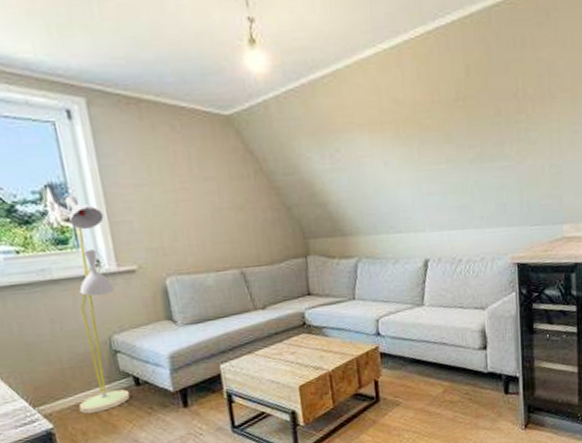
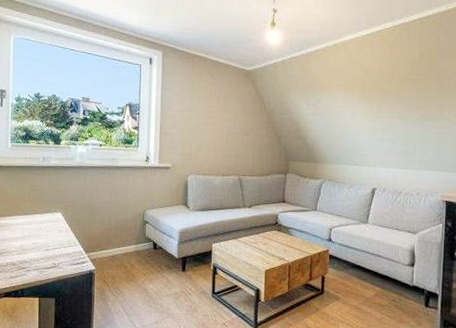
floor lamp: present [65,195,131,414] -> none [114,112,158,264]

